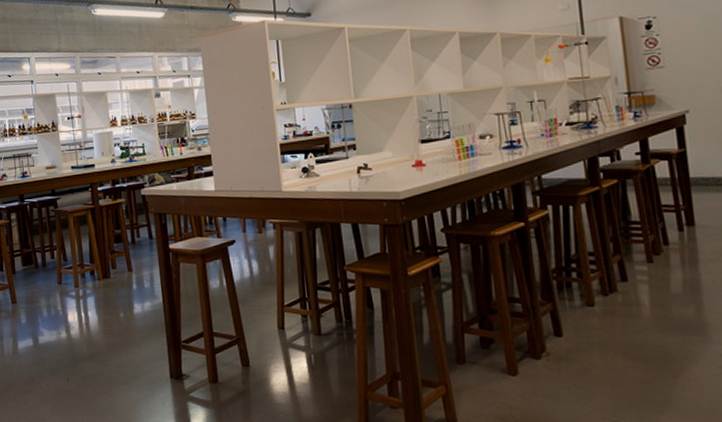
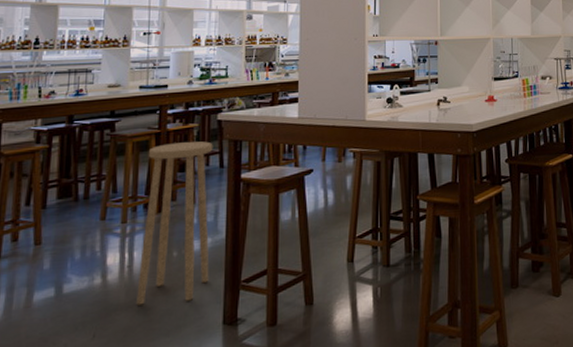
stool: none [87,215,154,357] -> present [136,141,213,306]

